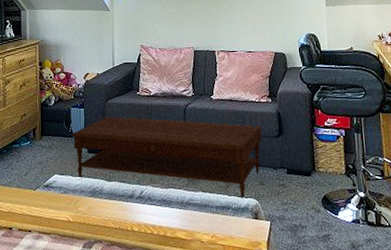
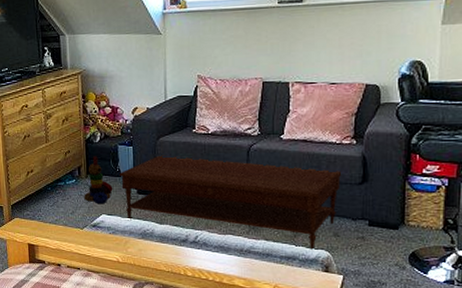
stacking toy: none [38,118,65,165] -> present [84,156,113,204]

